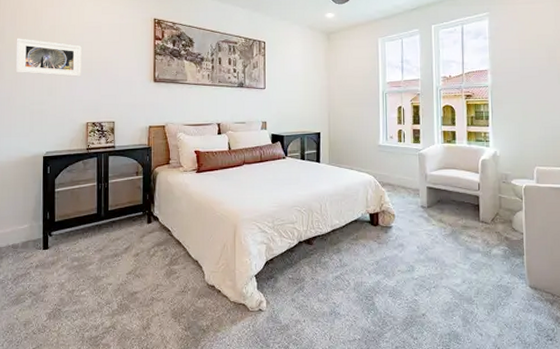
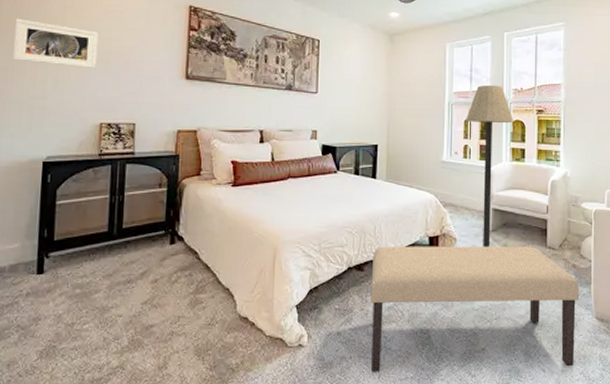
bench: none [319,221,513,334] -> present [370,246,580,372]
floor lamp: none [398,74,445,222] -> present [465,85,514,247]

